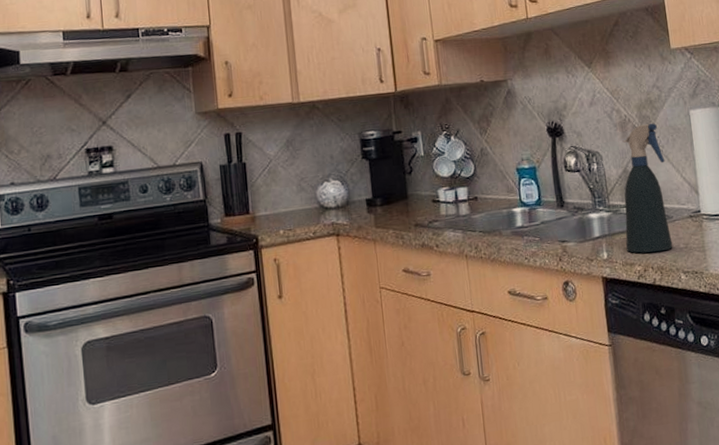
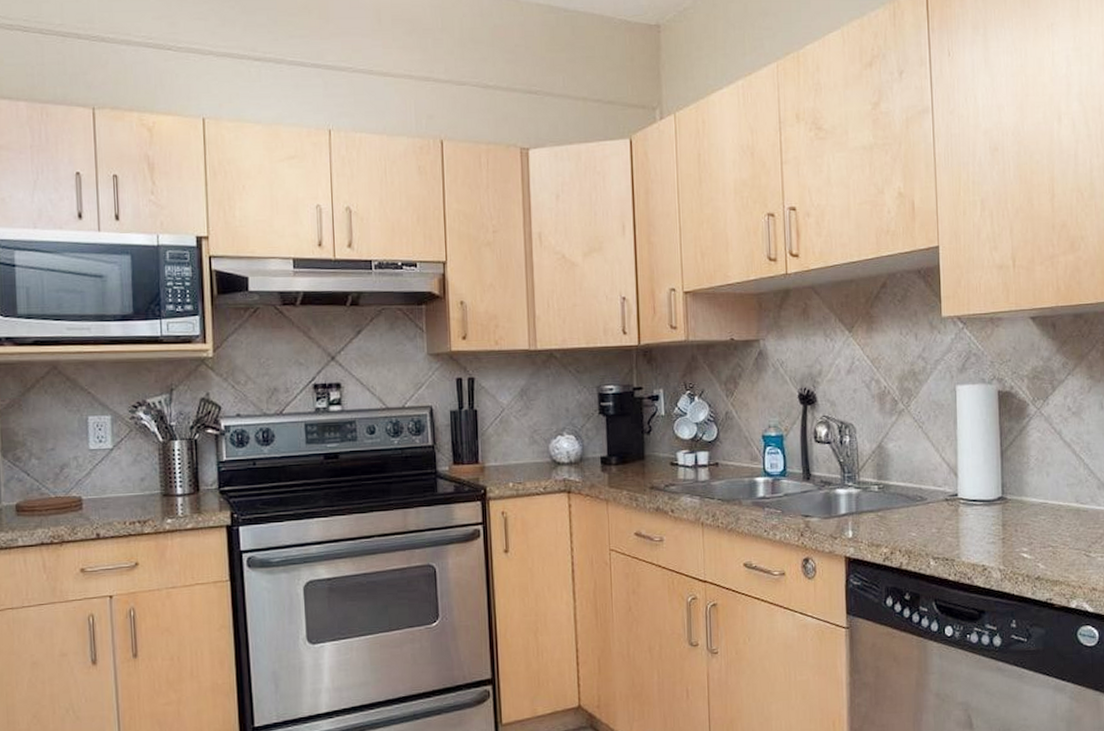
spray bottle: present [622,123,673,253] -> none [873,397,924,535]

